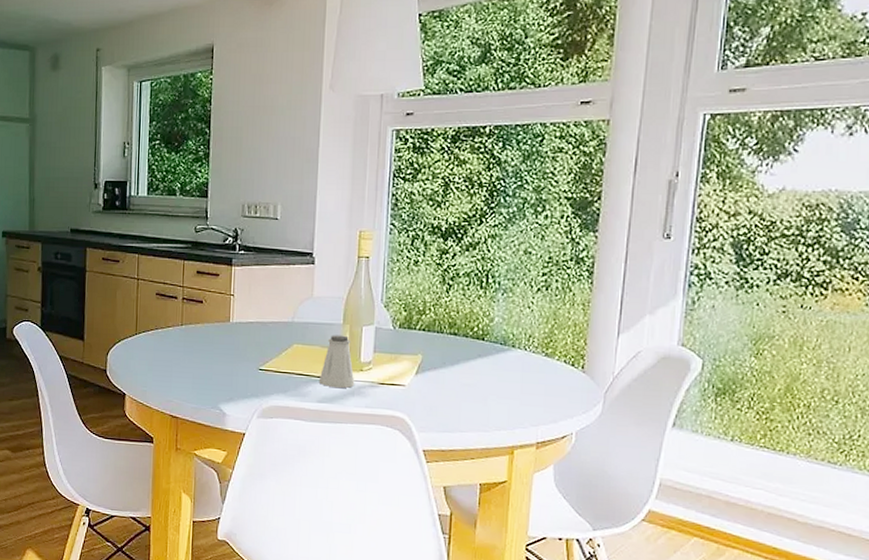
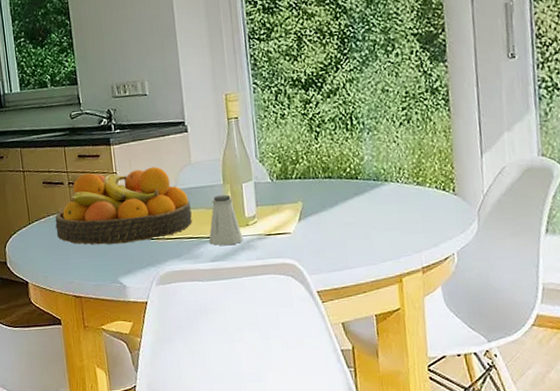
fruit bowl: none [162,291,306,370] -> present [55,166,192,245]

